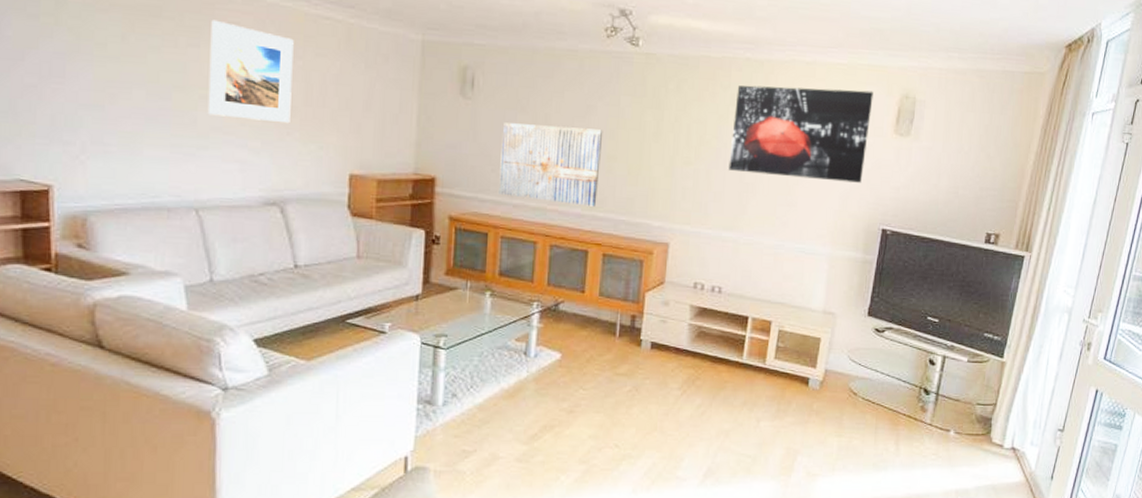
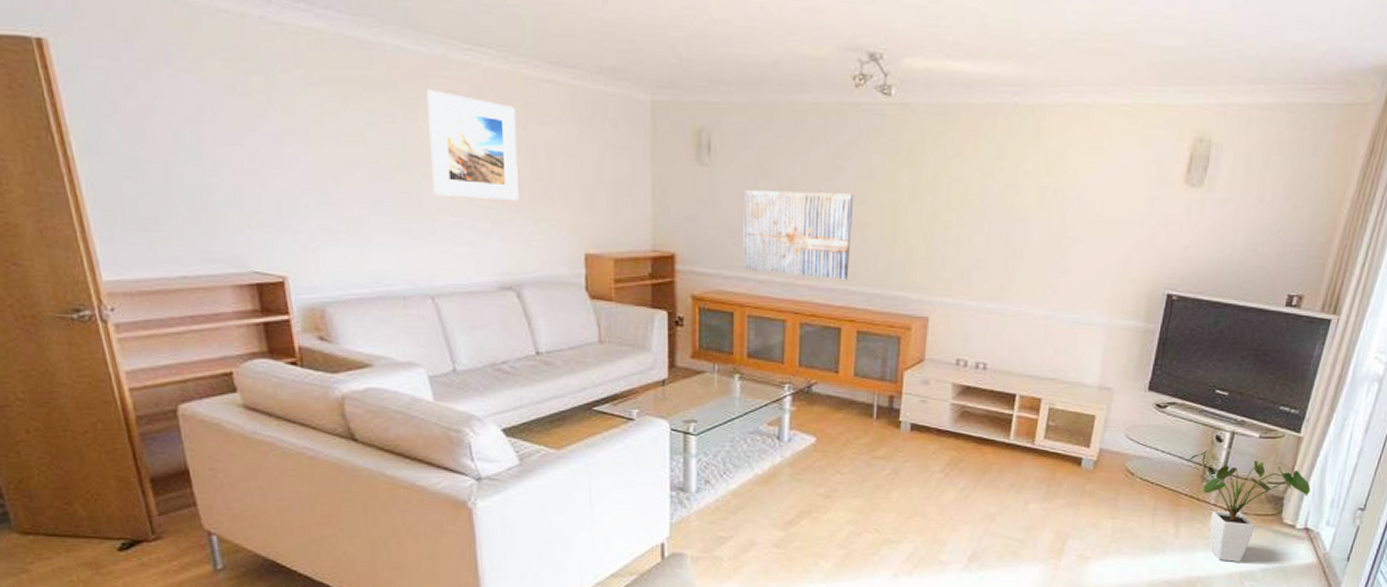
wall art: present [728,85,874,183] -> none [994,135,1162,243]
house plant: none [905,372,1015,480] -> present [1188,449,1311,562]

